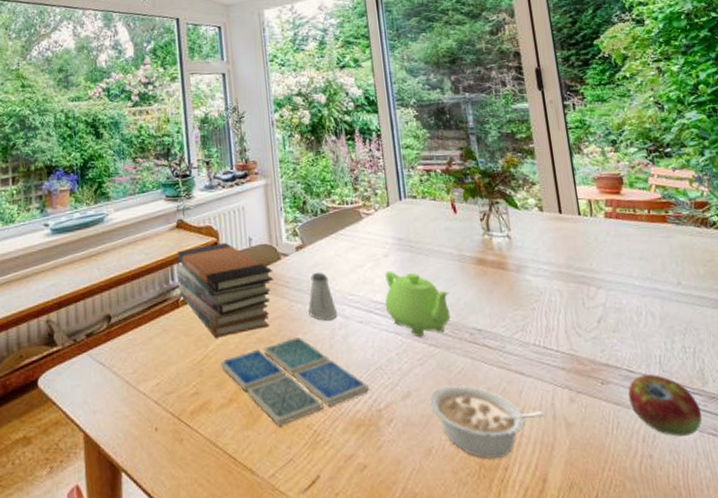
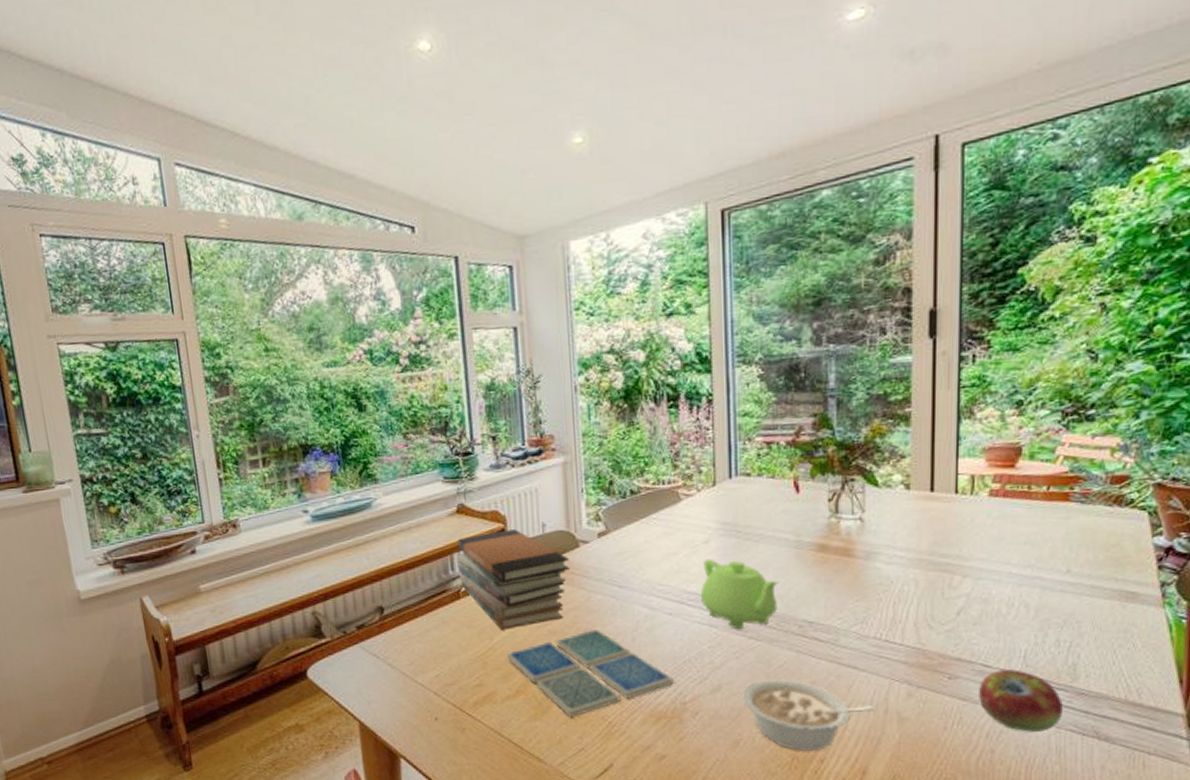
saltshaker: present [308,273,338,321] -> none [609,561,644,612]

